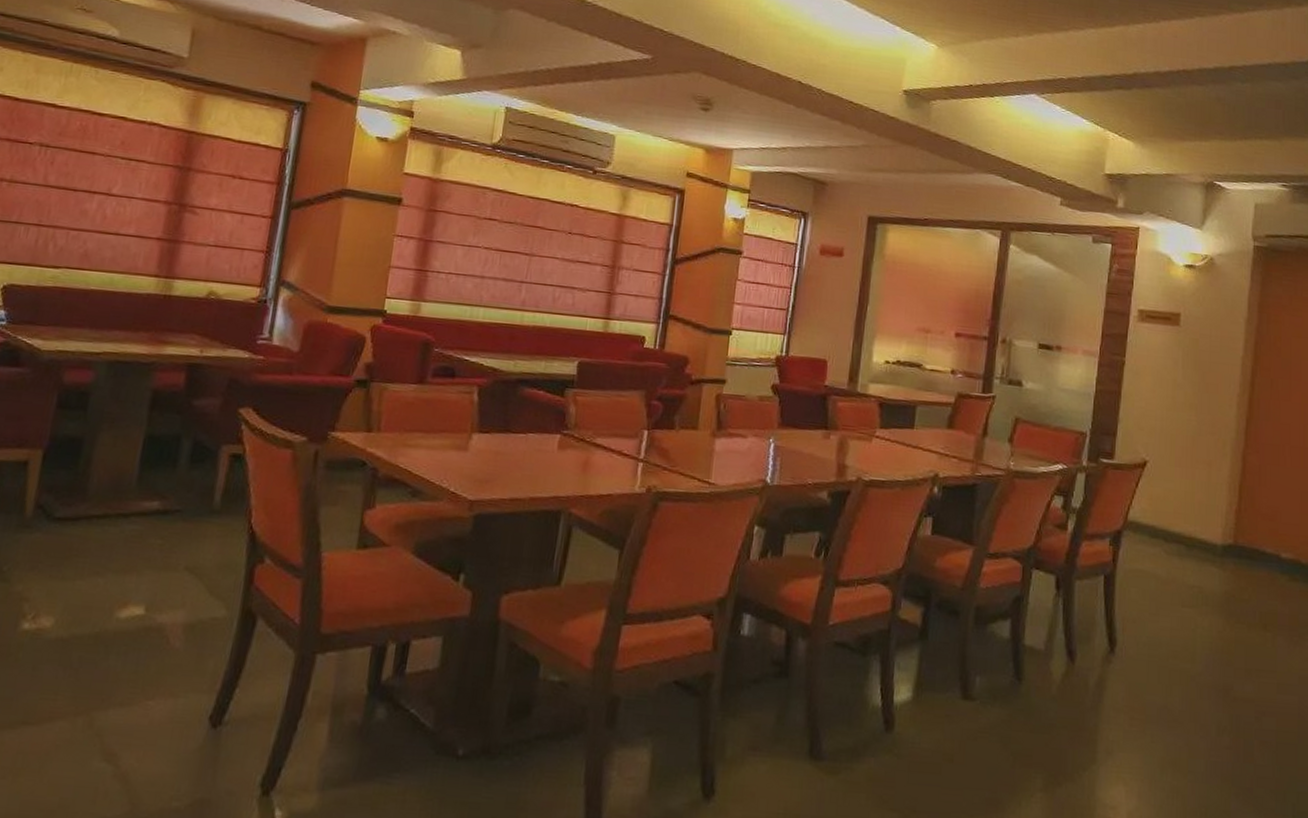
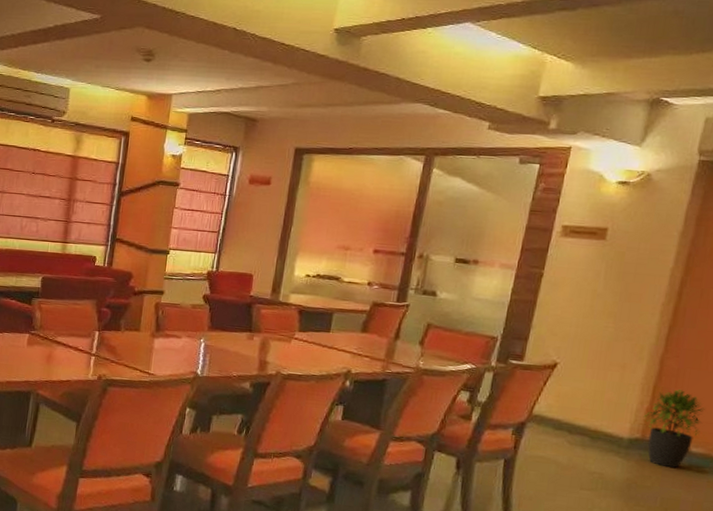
potted plant: none [1233,488,1288,578] -> present [643,389,705,469]

